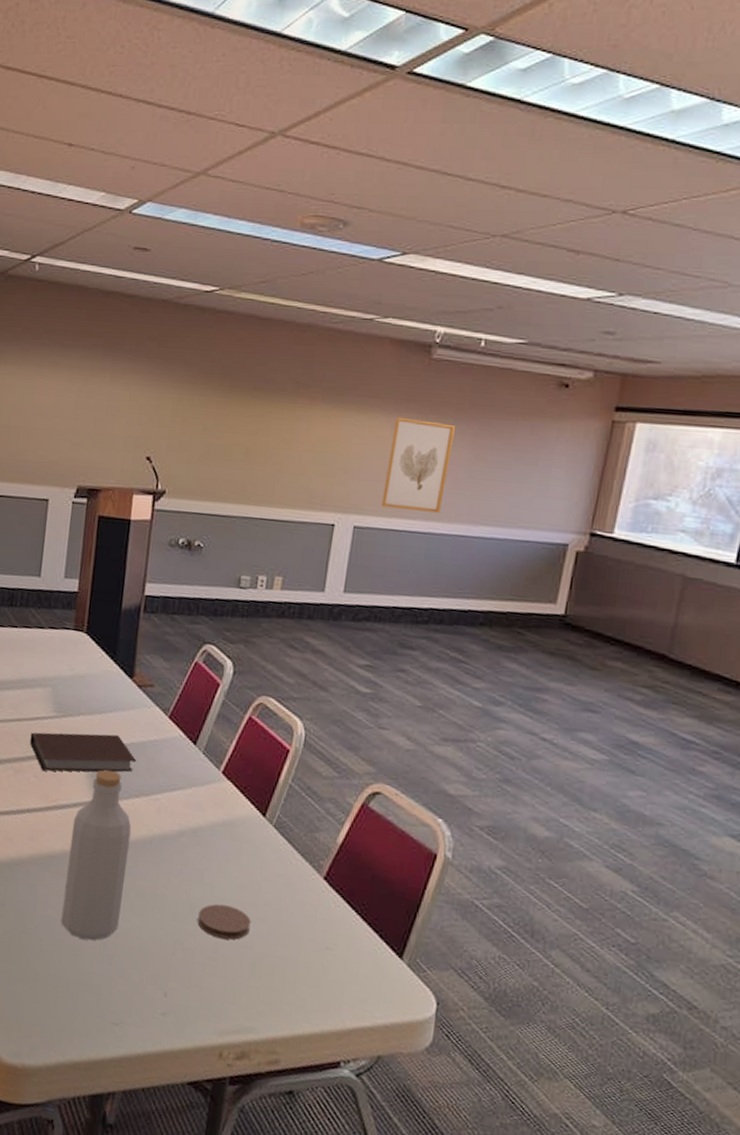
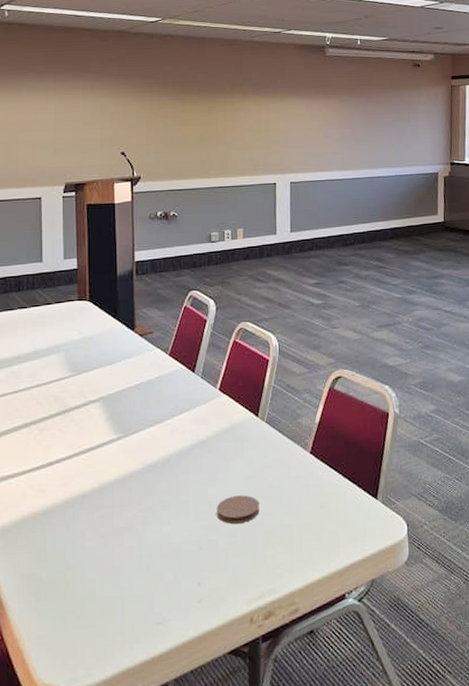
notebook: present [30,732,137,773] -> none [51,379,147,424]
bottle: present [61,770,132,941] -> none [99,410,151,559]
wall art: present [381,417,455,513] -> none [307,99,350,165]

